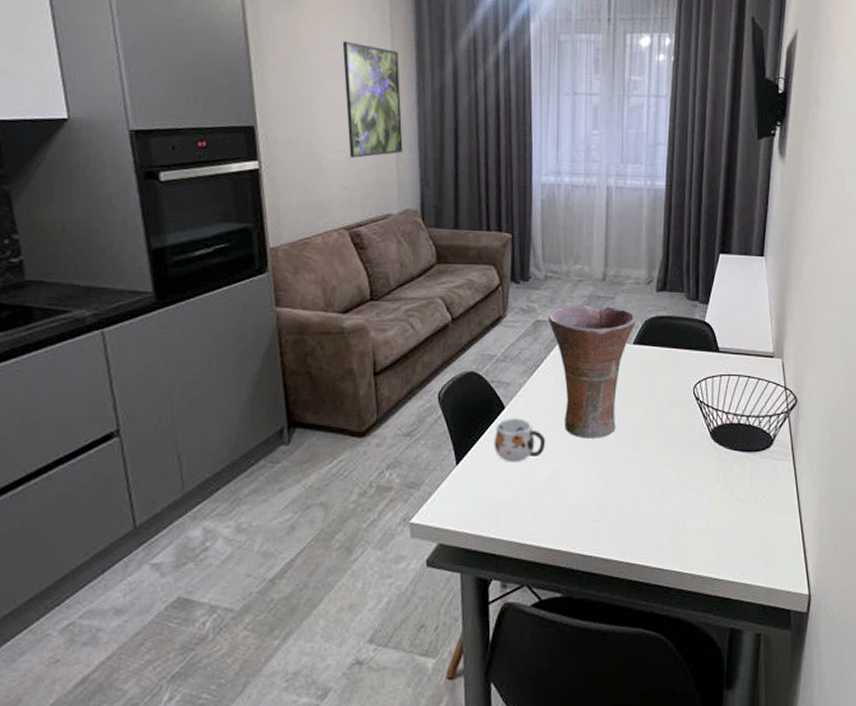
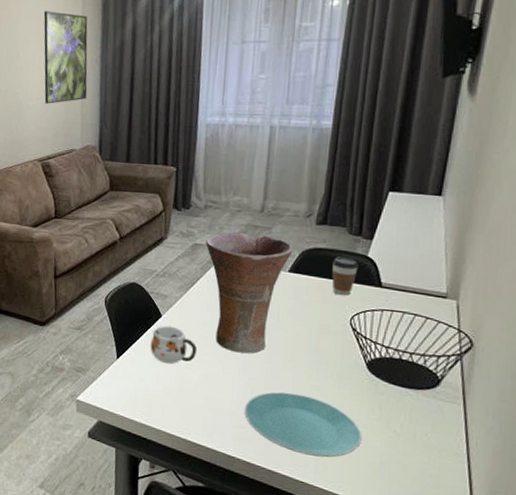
plate: none [599,474,711,539] -> present [245,392,362,458]
coffee cup: none [673,324,698,365] -> present [331,257,359,296]

